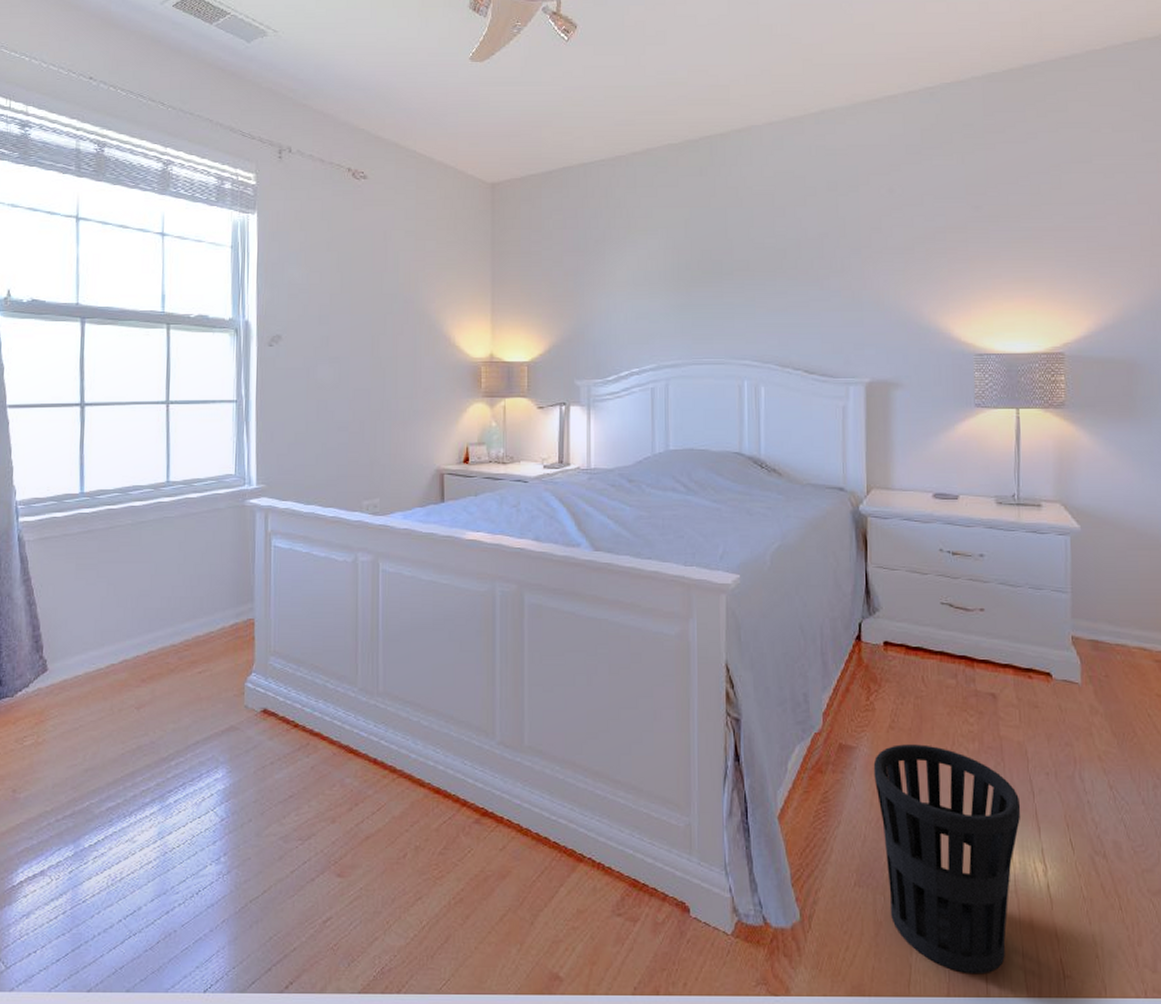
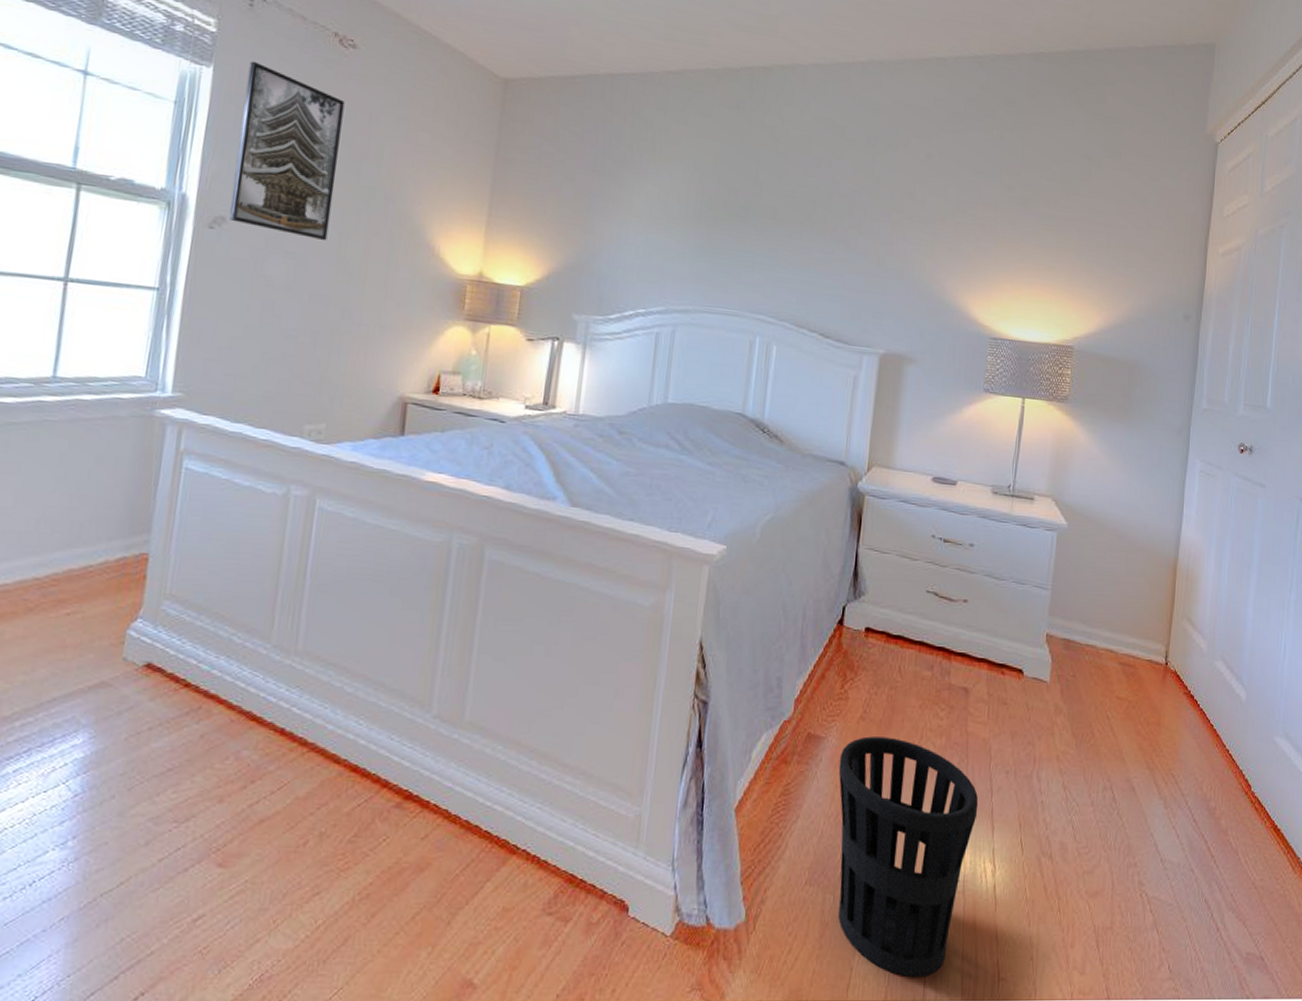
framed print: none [283,203,363,345] -> present [229,61,345,241]

